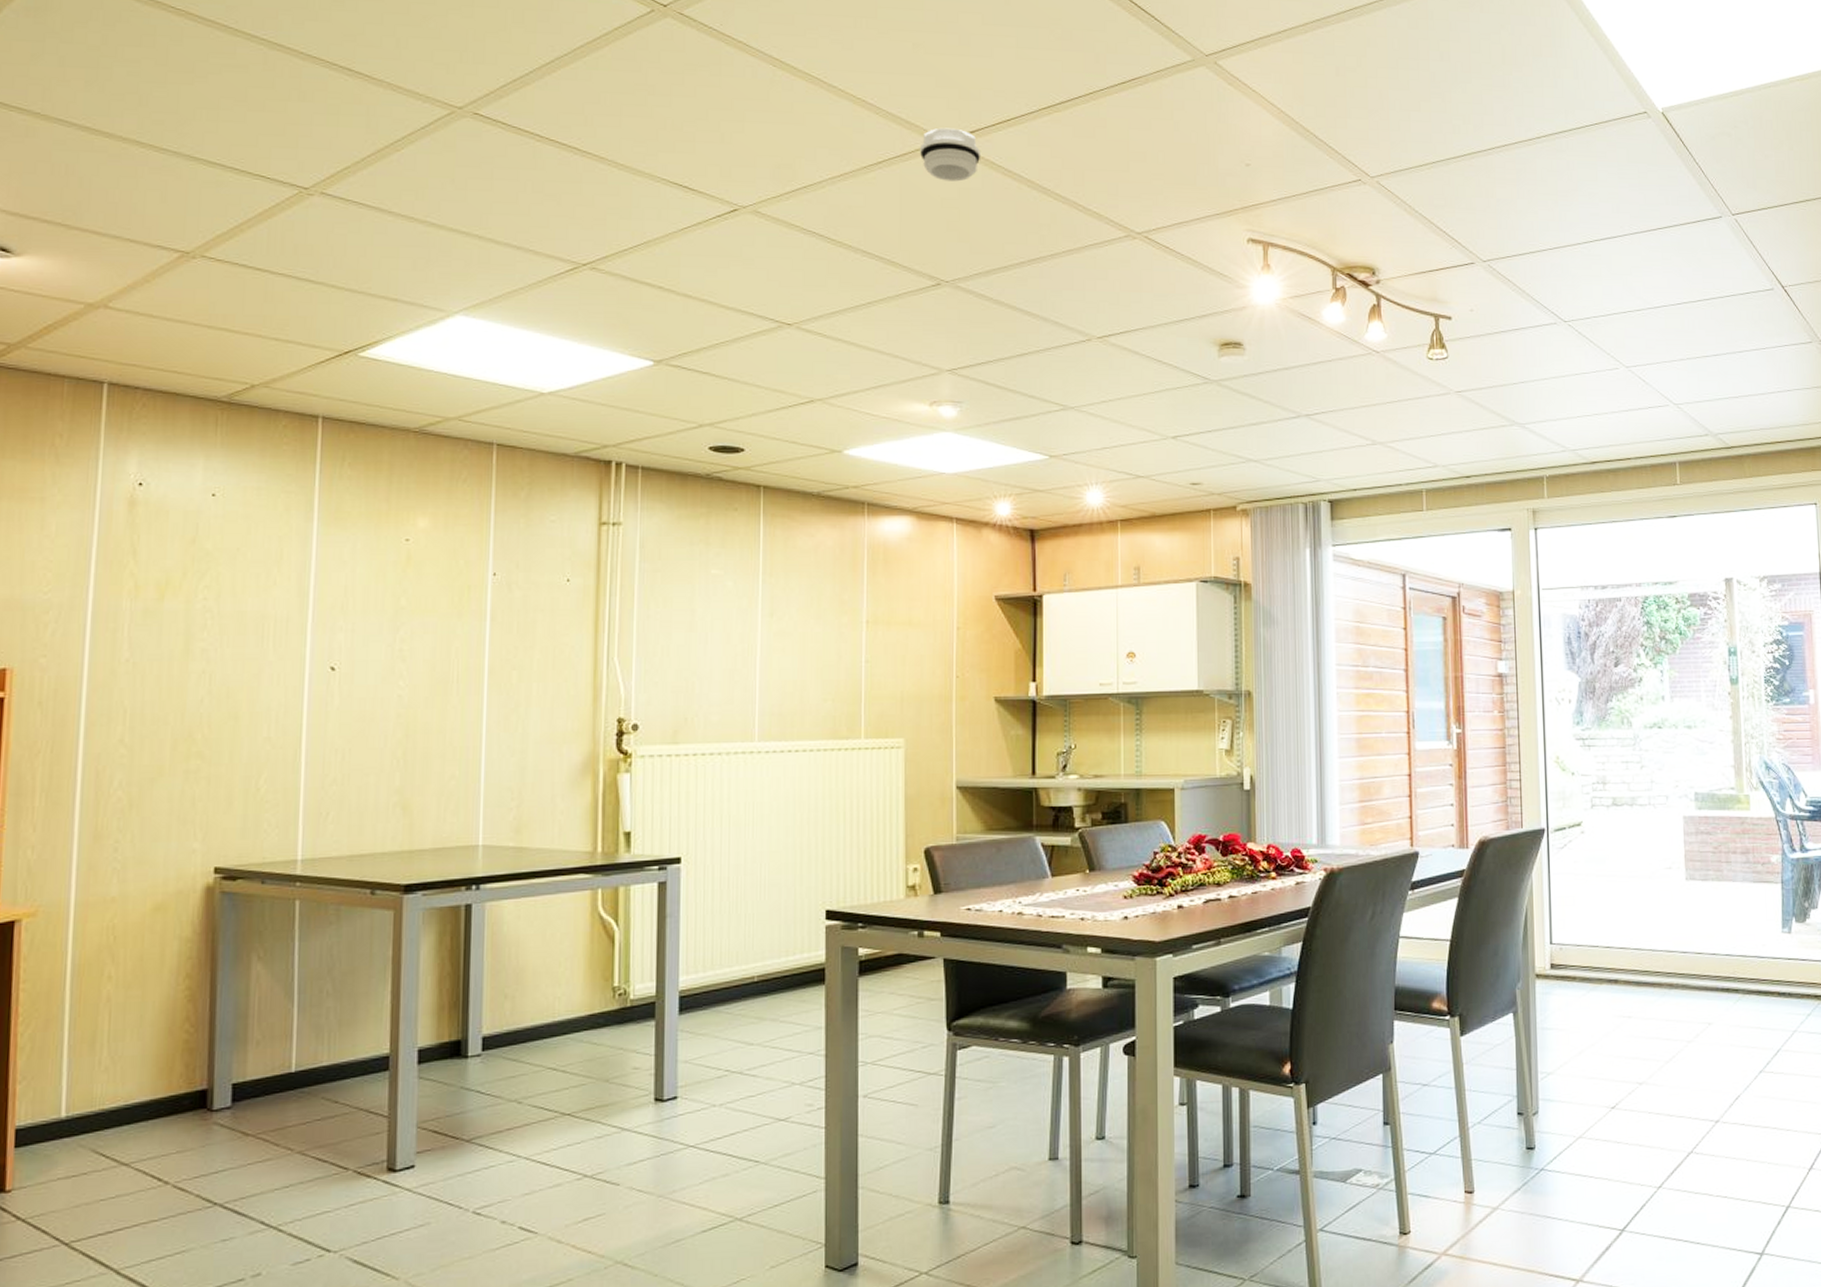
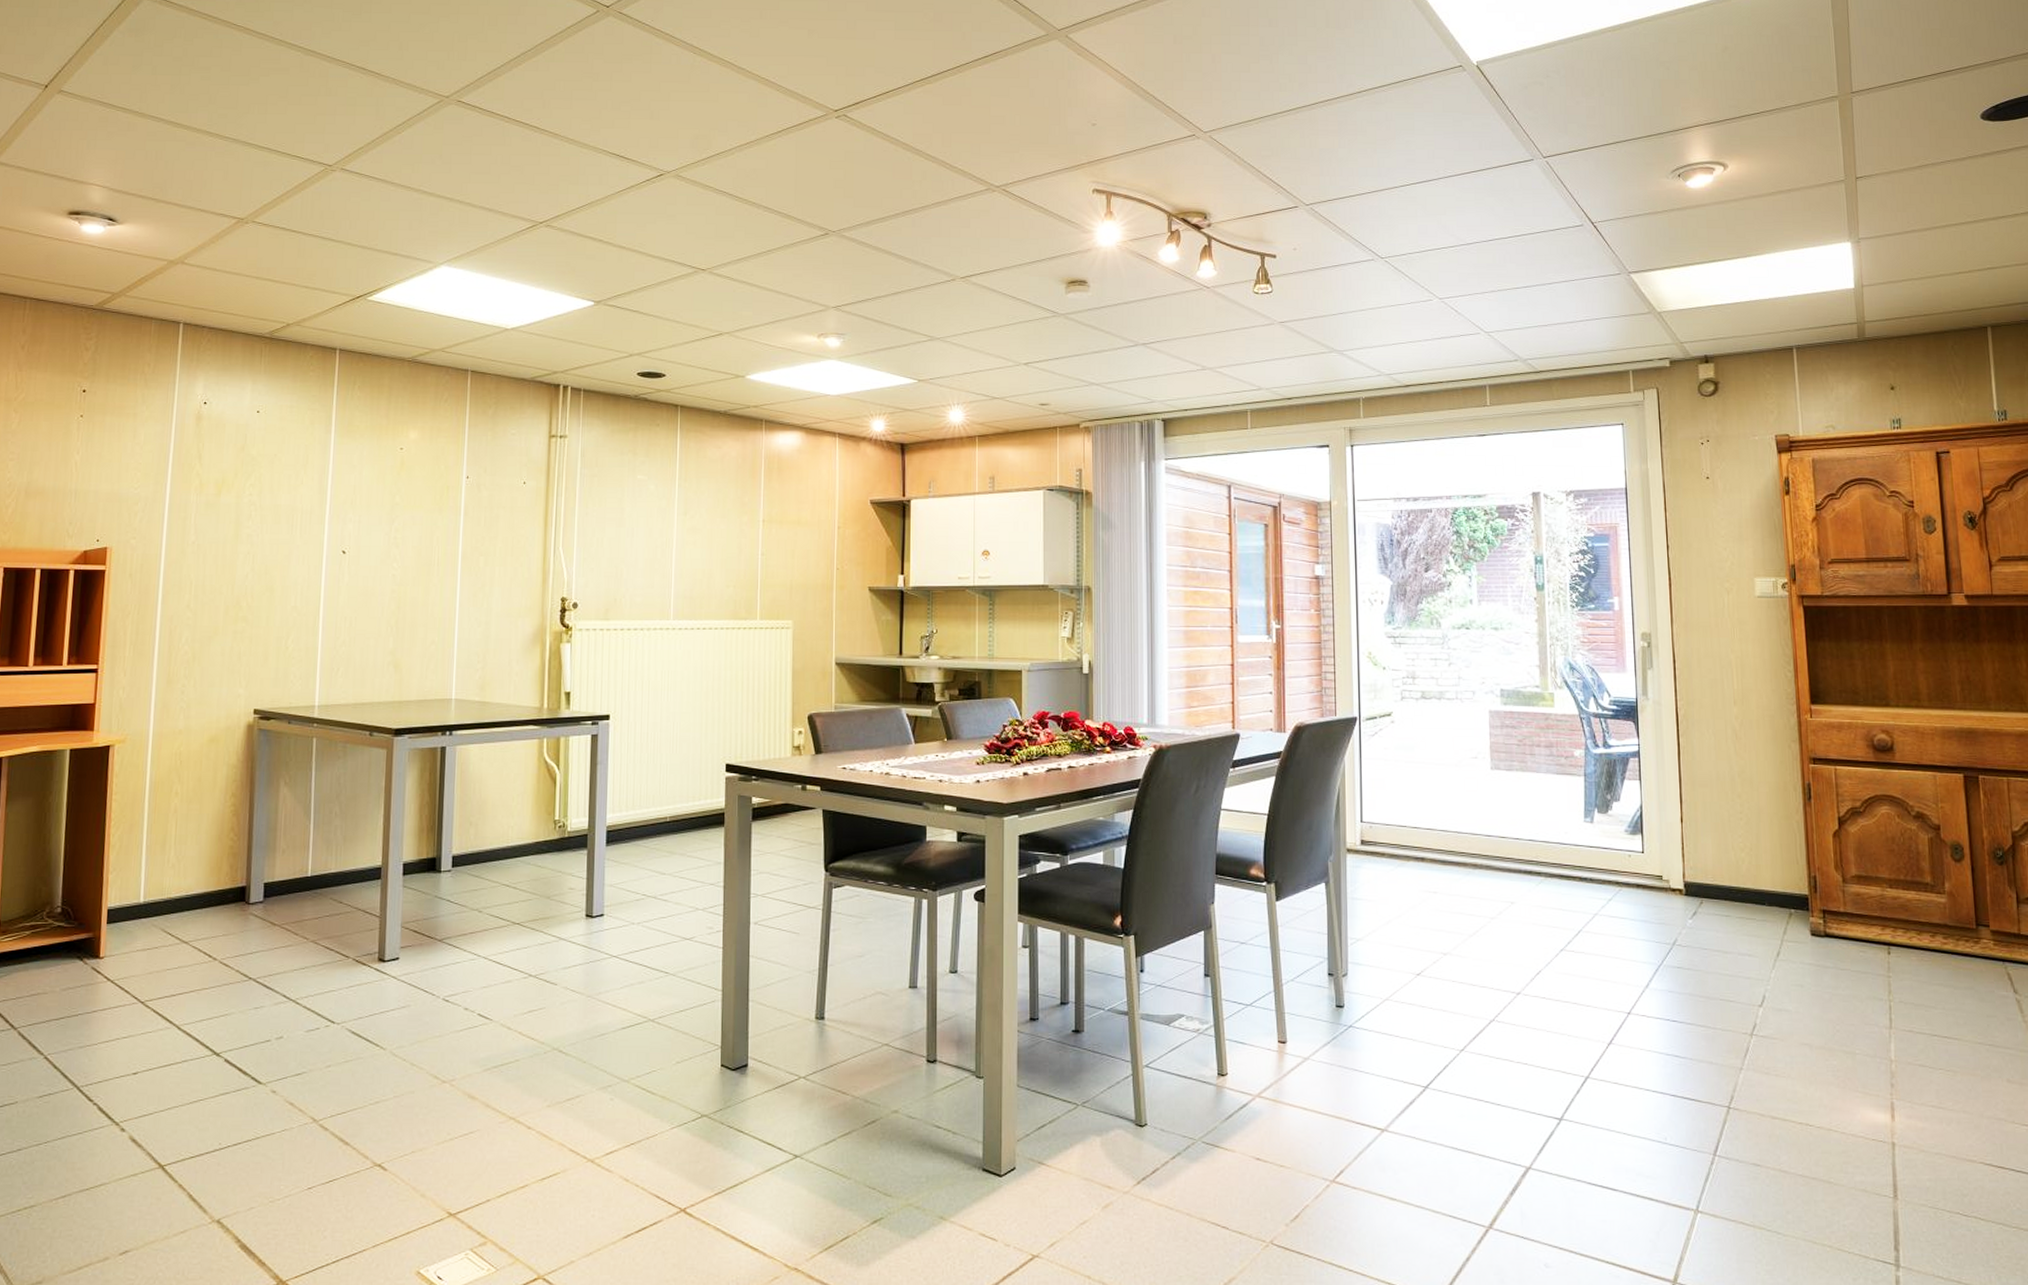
smoke detector: present [919,127,981,182] -> none [812,100,864,146]

